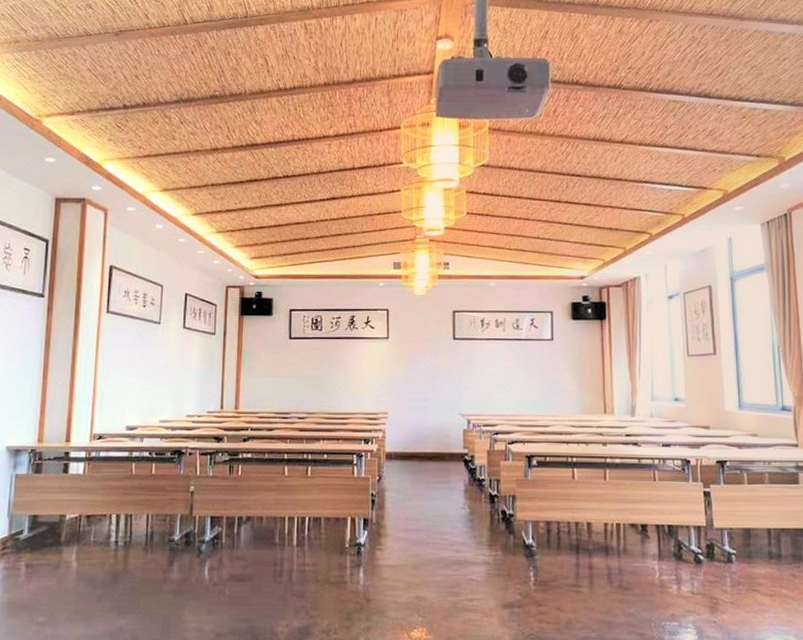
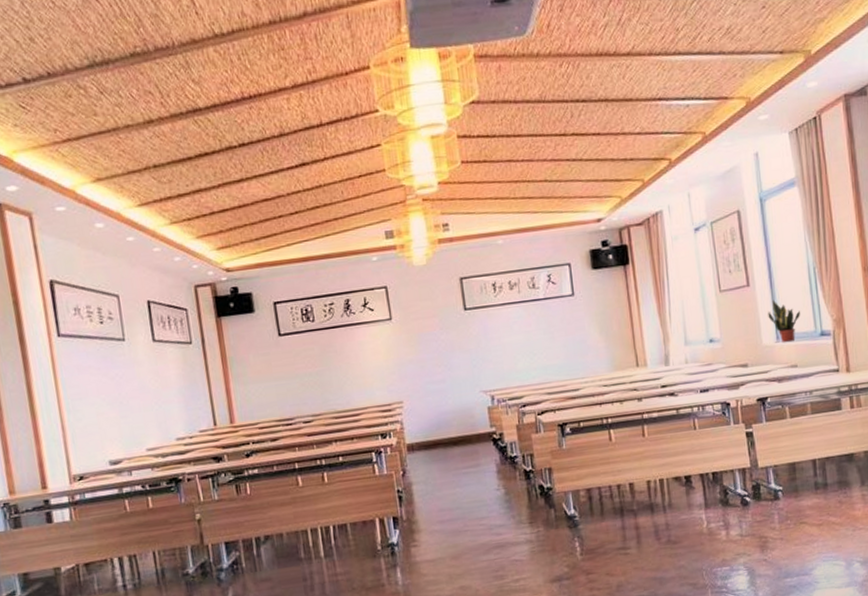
potted plant: none [732,370,763,412] -> present [768,299,800,344]

